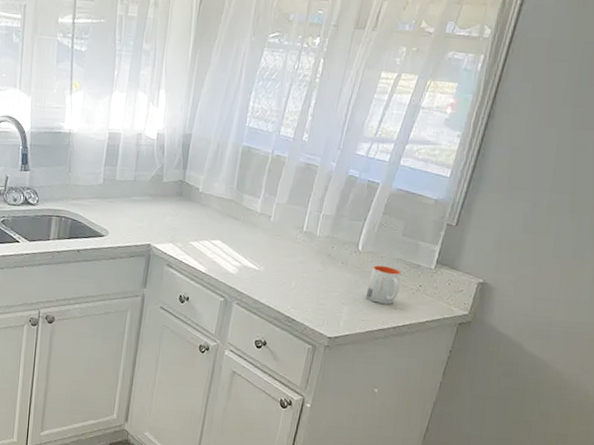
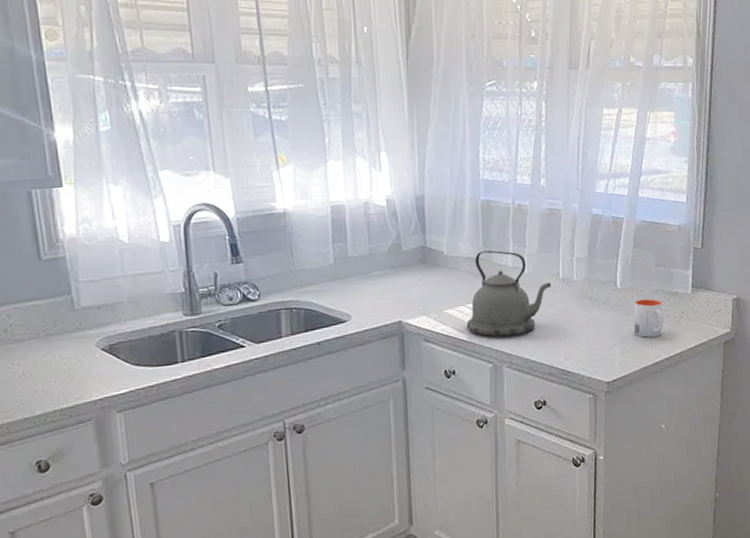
kettle: none [207,193,294,277] -> present [466,250,552,337]

